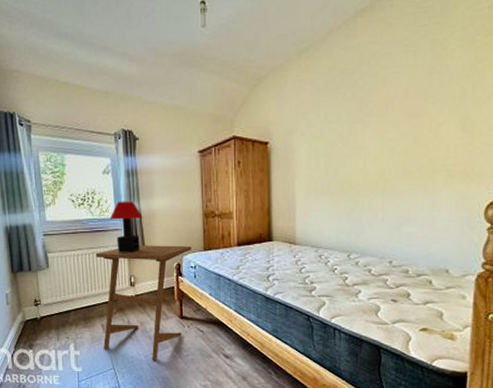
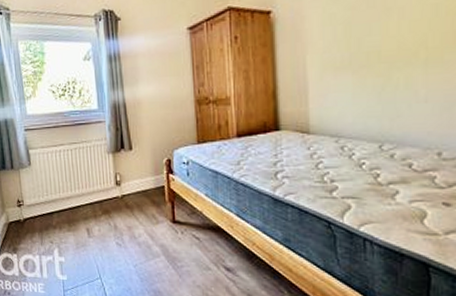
side table: present [95,245,192,361] -> none [78,138,184,272]
table lamp: present [109,201,143,254] -> none [92,89,128,149]

